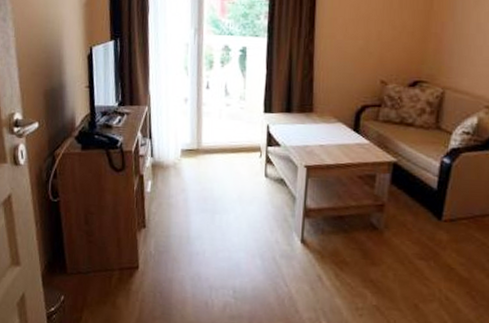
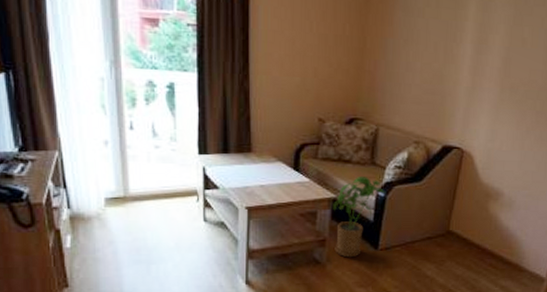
house plant: none [393,140,451,227] -> present [333,175,385,258]

